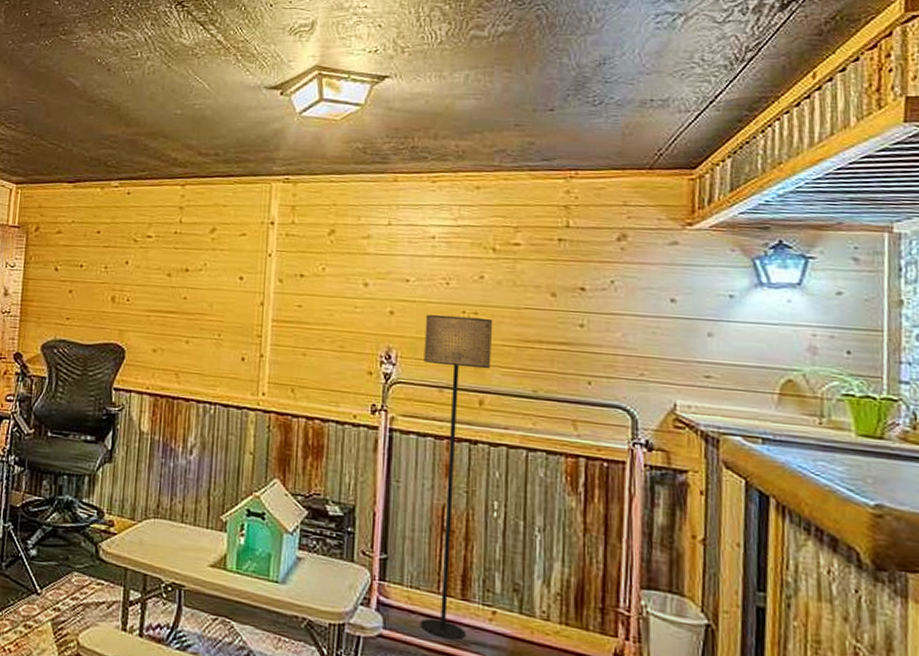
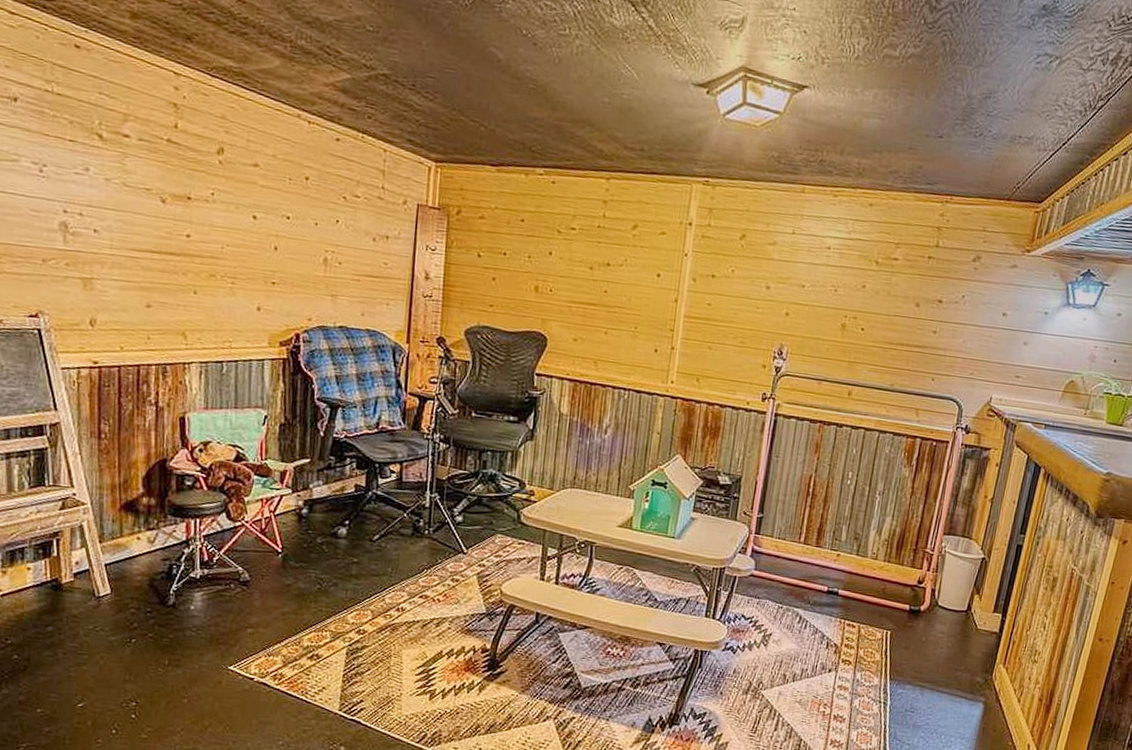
floor lamp: present [420,314,493,640] -> none [783,317,868,576]

